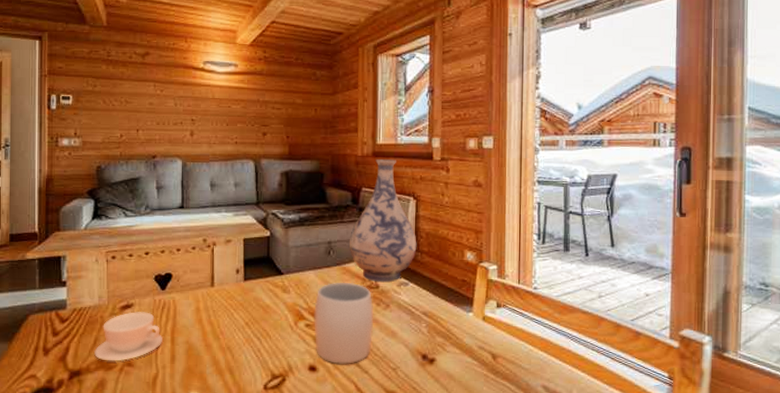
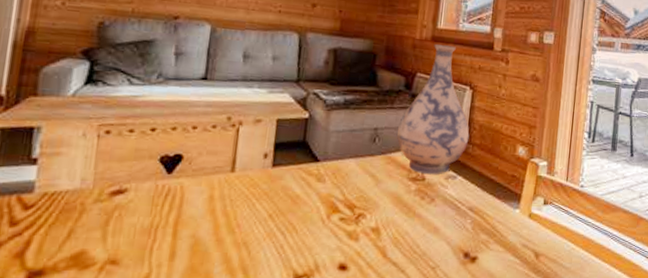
teacup: present [94,311,163,361] -> none [66,198,162,259]
mug: present [314,282,374,364] -> none [348,173,418,262]

